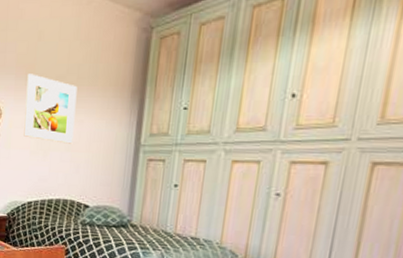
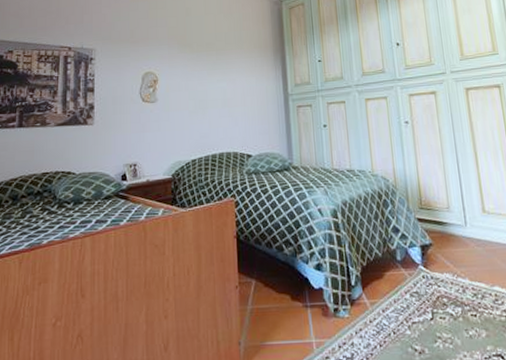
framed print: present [24,74,77,144] -> none [179,43,229,101]

